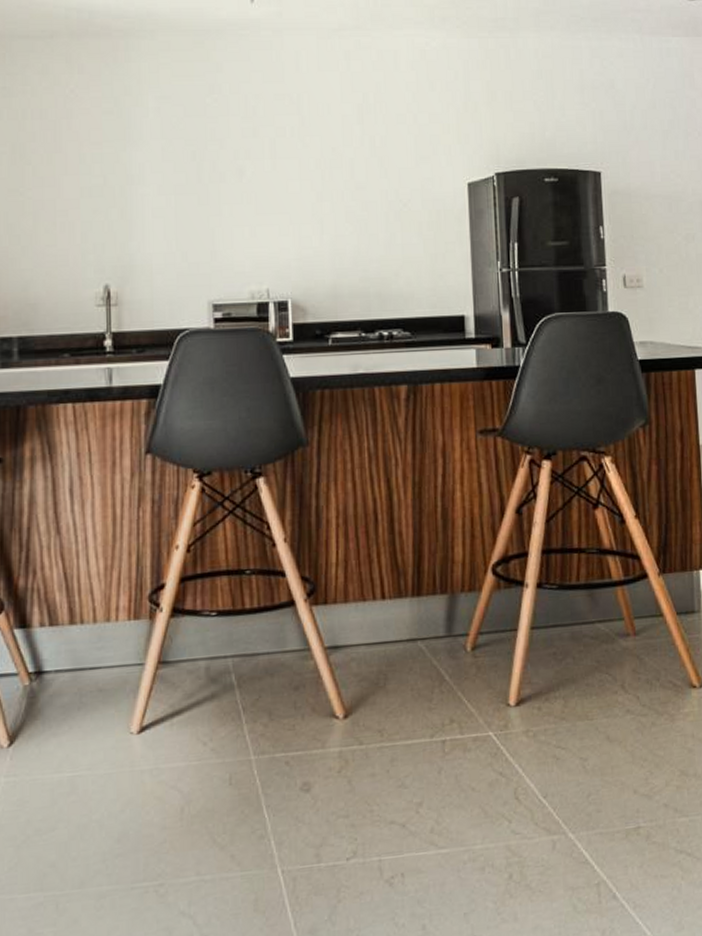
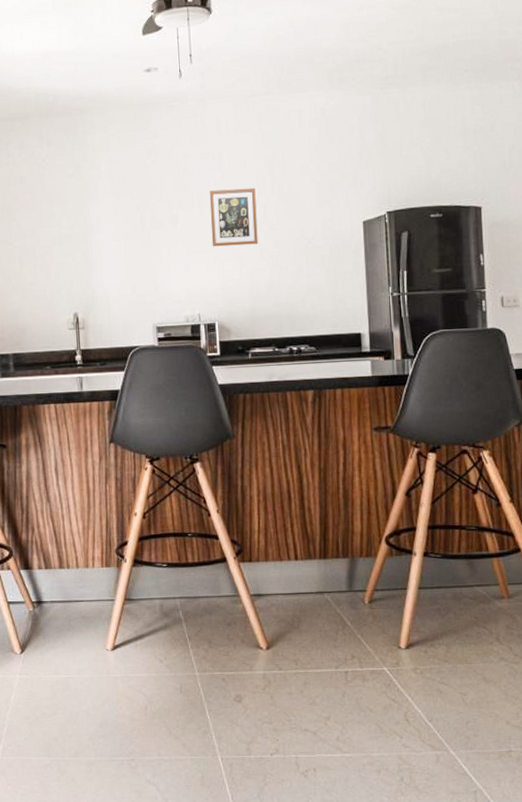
picture frame: none [284,138,343,207] -> present [209,187,258,247]

